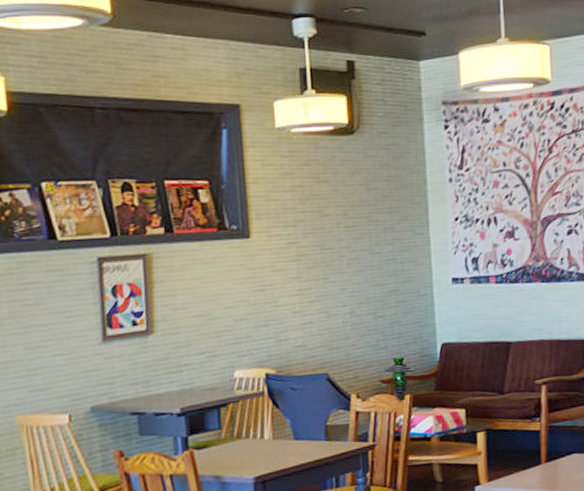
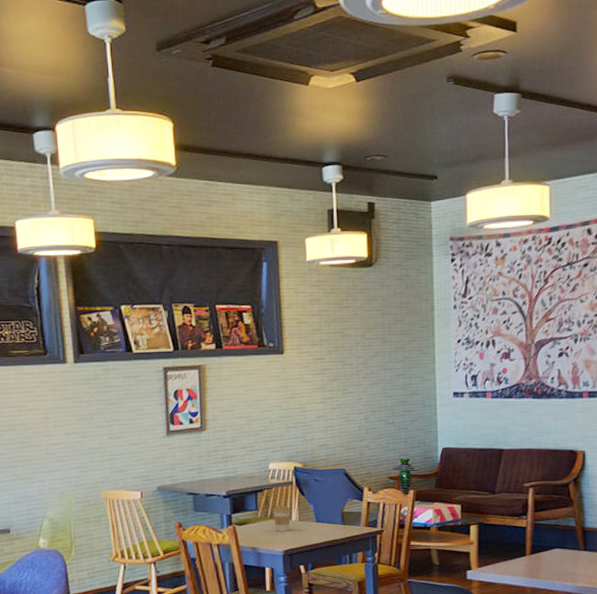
coffee cup: none [240,421,263,455] -> present [272,505,291,532]

